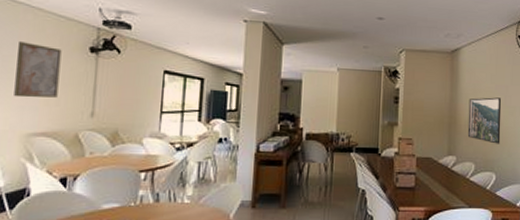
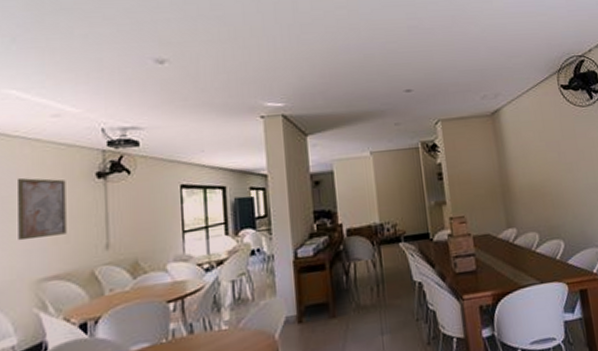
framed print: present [467,97,502,144] -> none [519,155,563,208]

